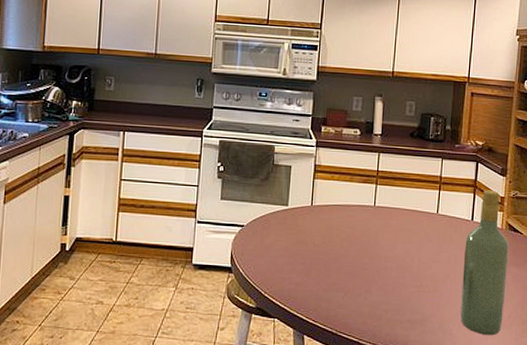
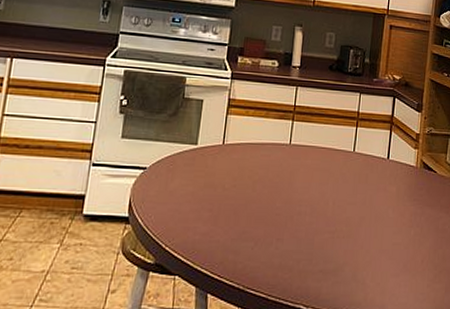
wine bottle: present [460,189,509,336] -> none [374,126,423,284]

